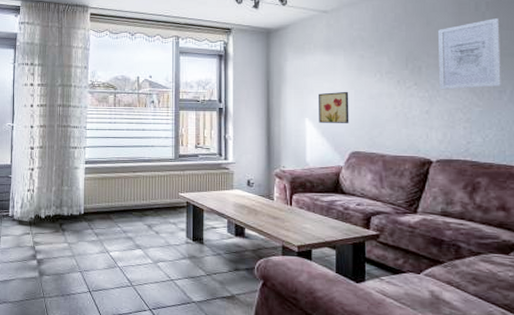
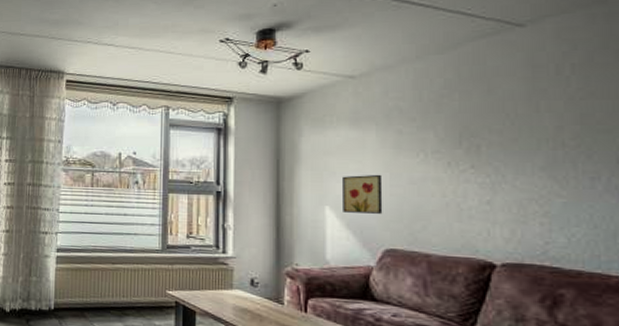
wall art: present [437,17,501,90] -> none [502,83,594,175]

